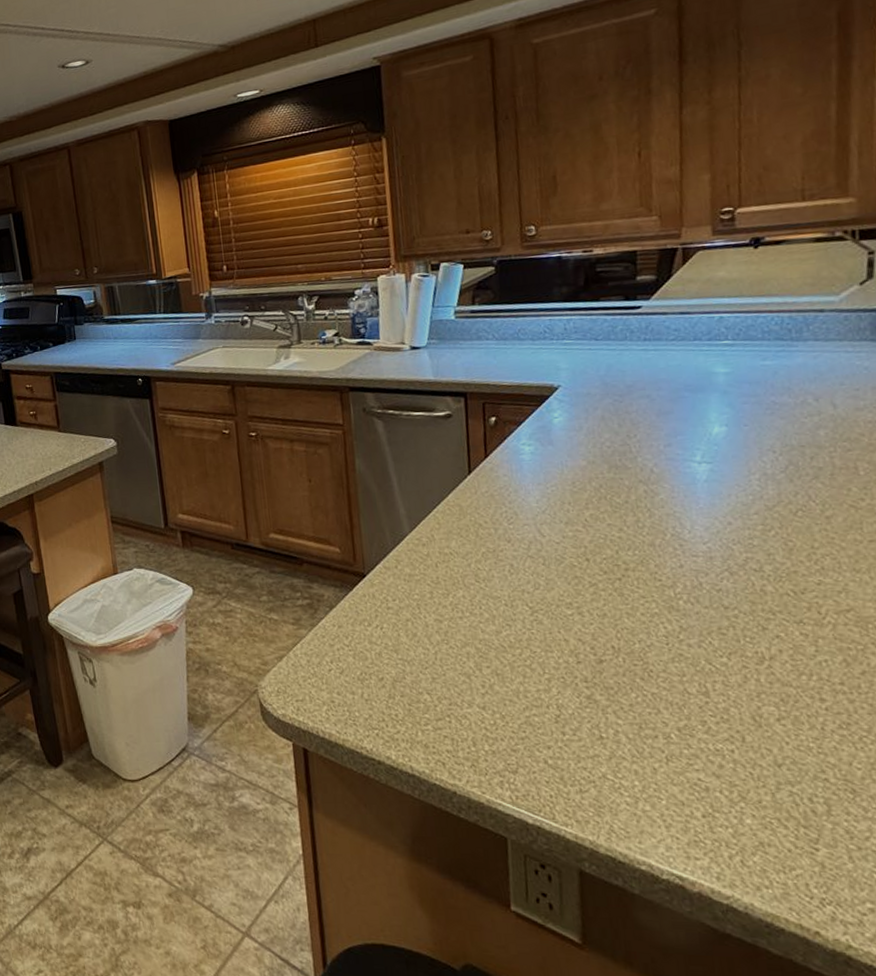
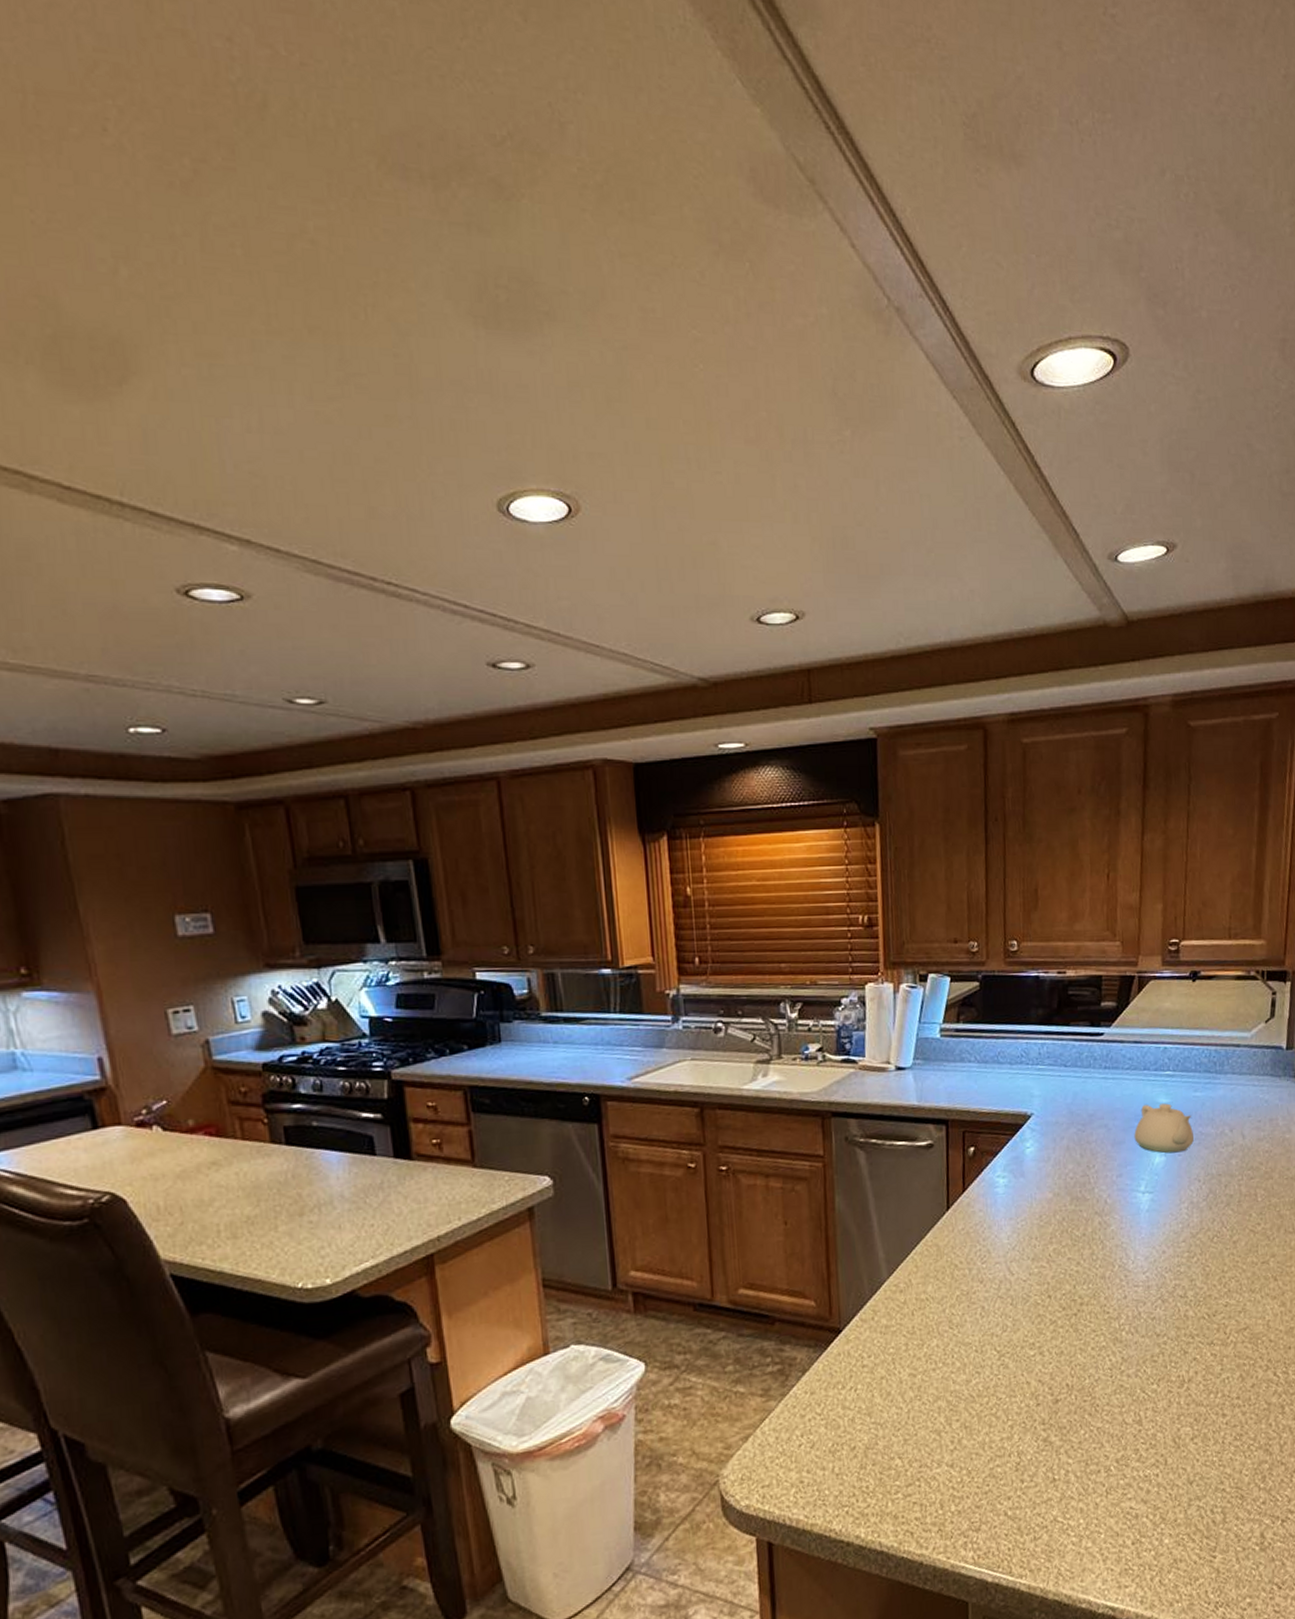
teapot: none [684,373,764,423] -> present [1134,1103,1194,1153]

